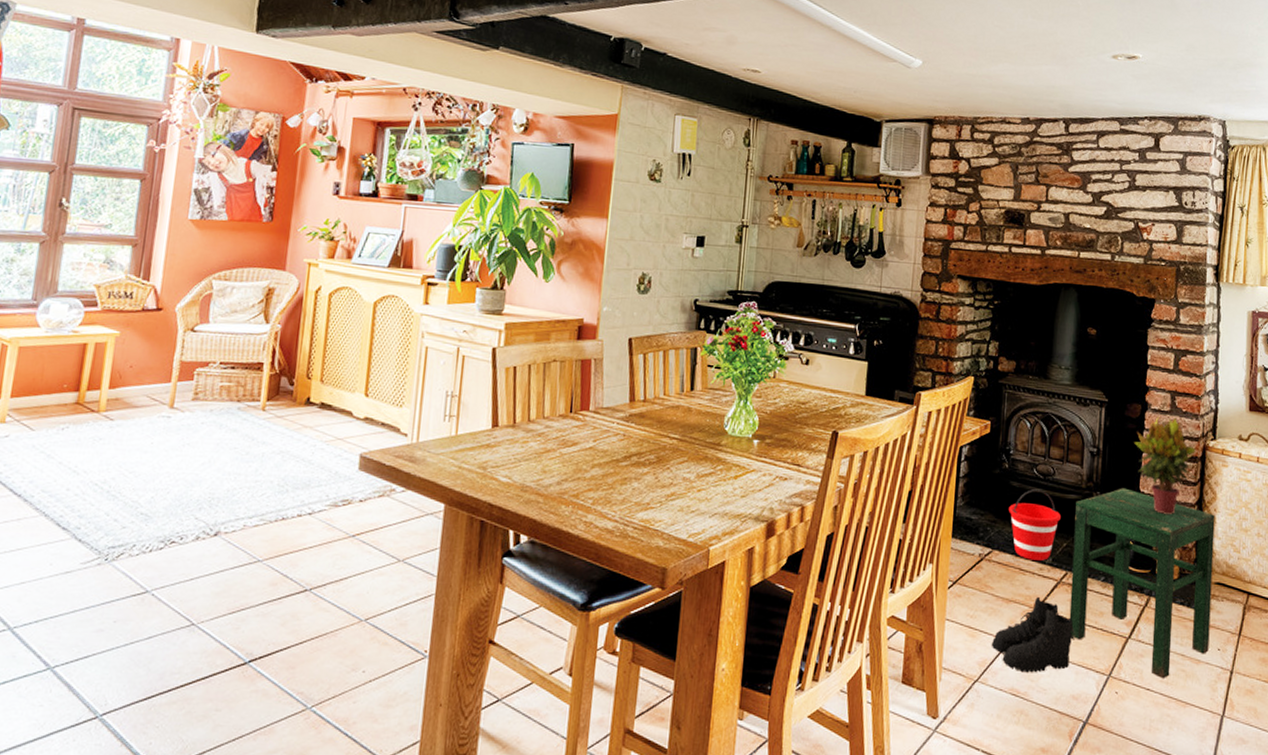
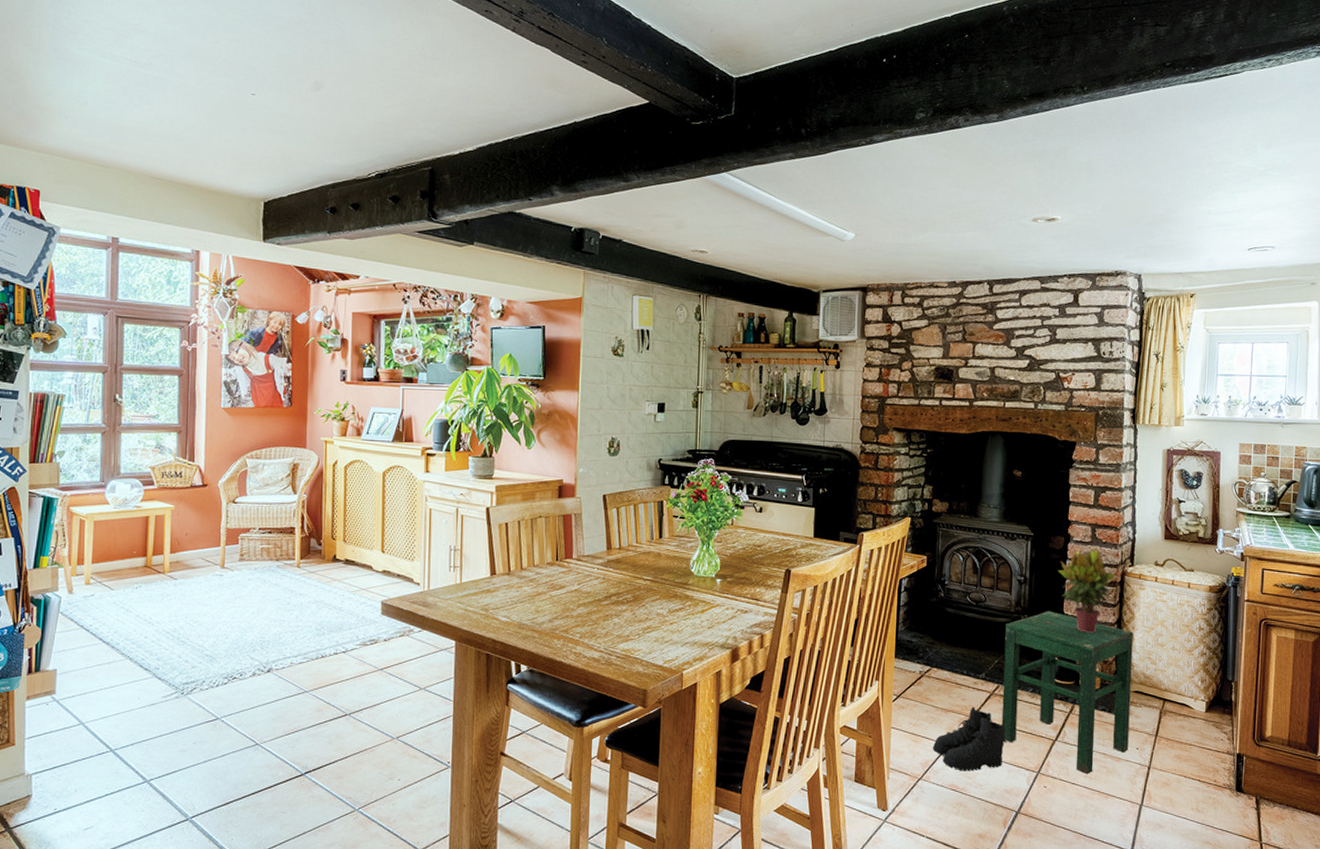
bucket: present [1009,489,1061,561] -> none [945,615,992,676]

